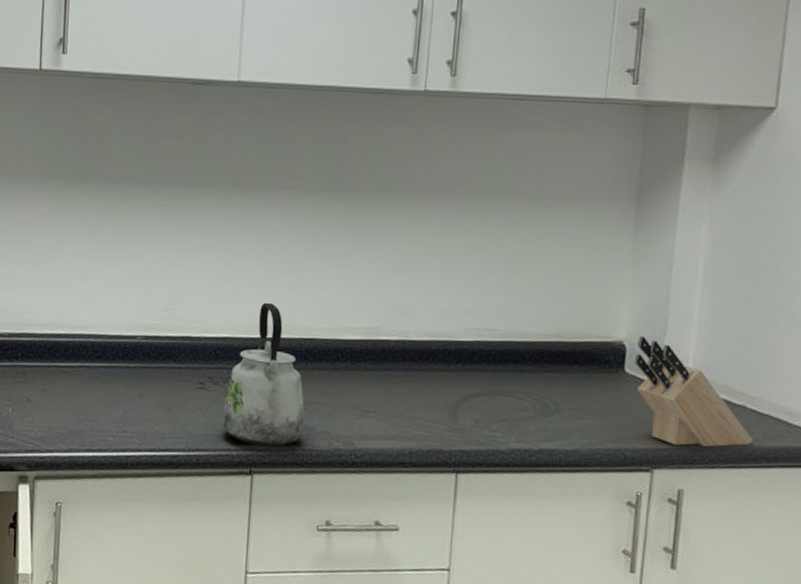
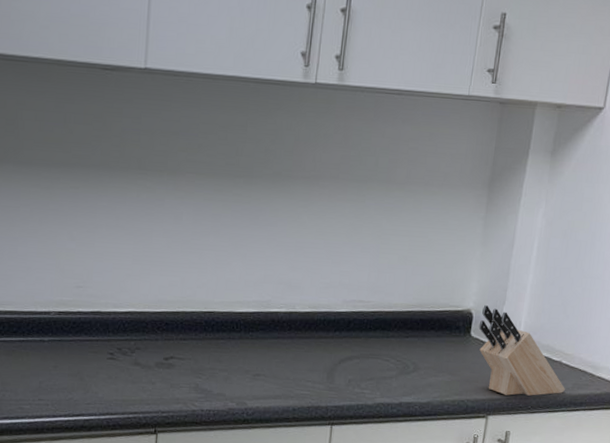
kettle: present [221,302,304,447] -> none [129,279,203,409]

